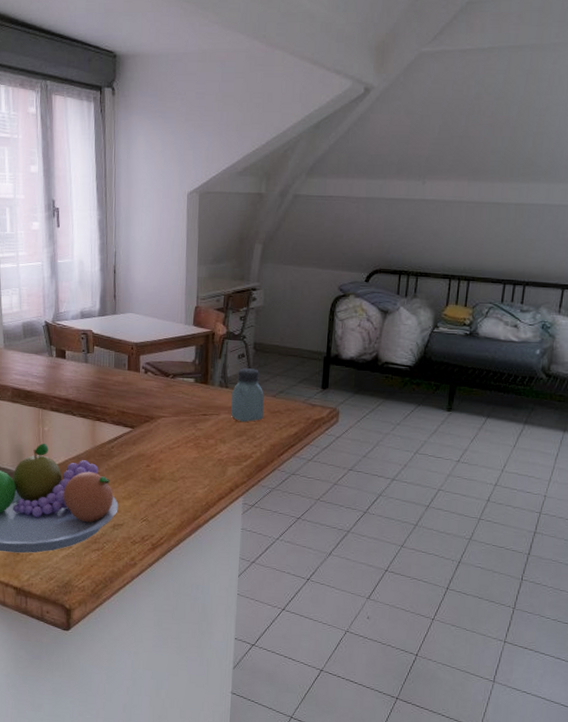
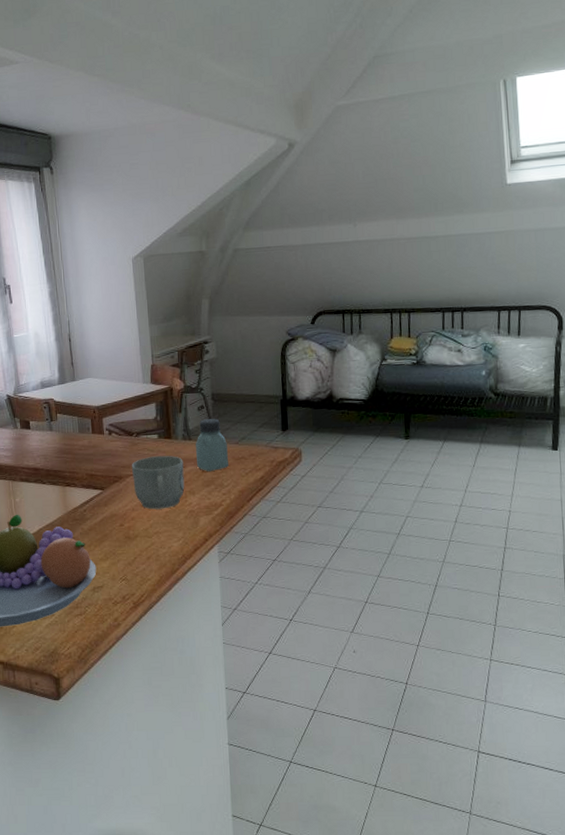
mug: none [164,400,217,455] -> present [131,455,185,510]

